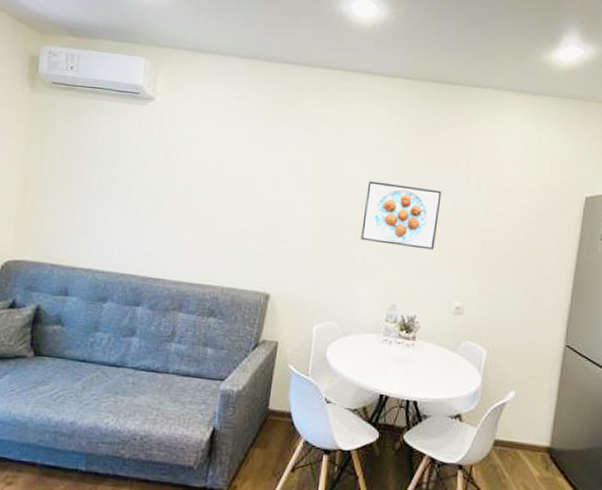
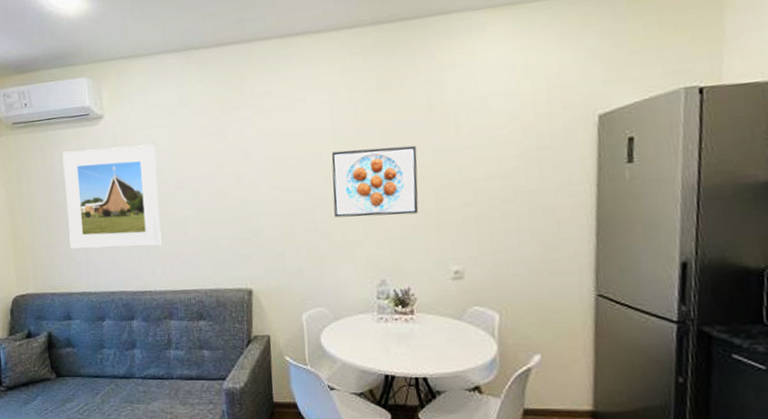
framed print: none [85,123,202,236] -> present [62,144,162,250]

